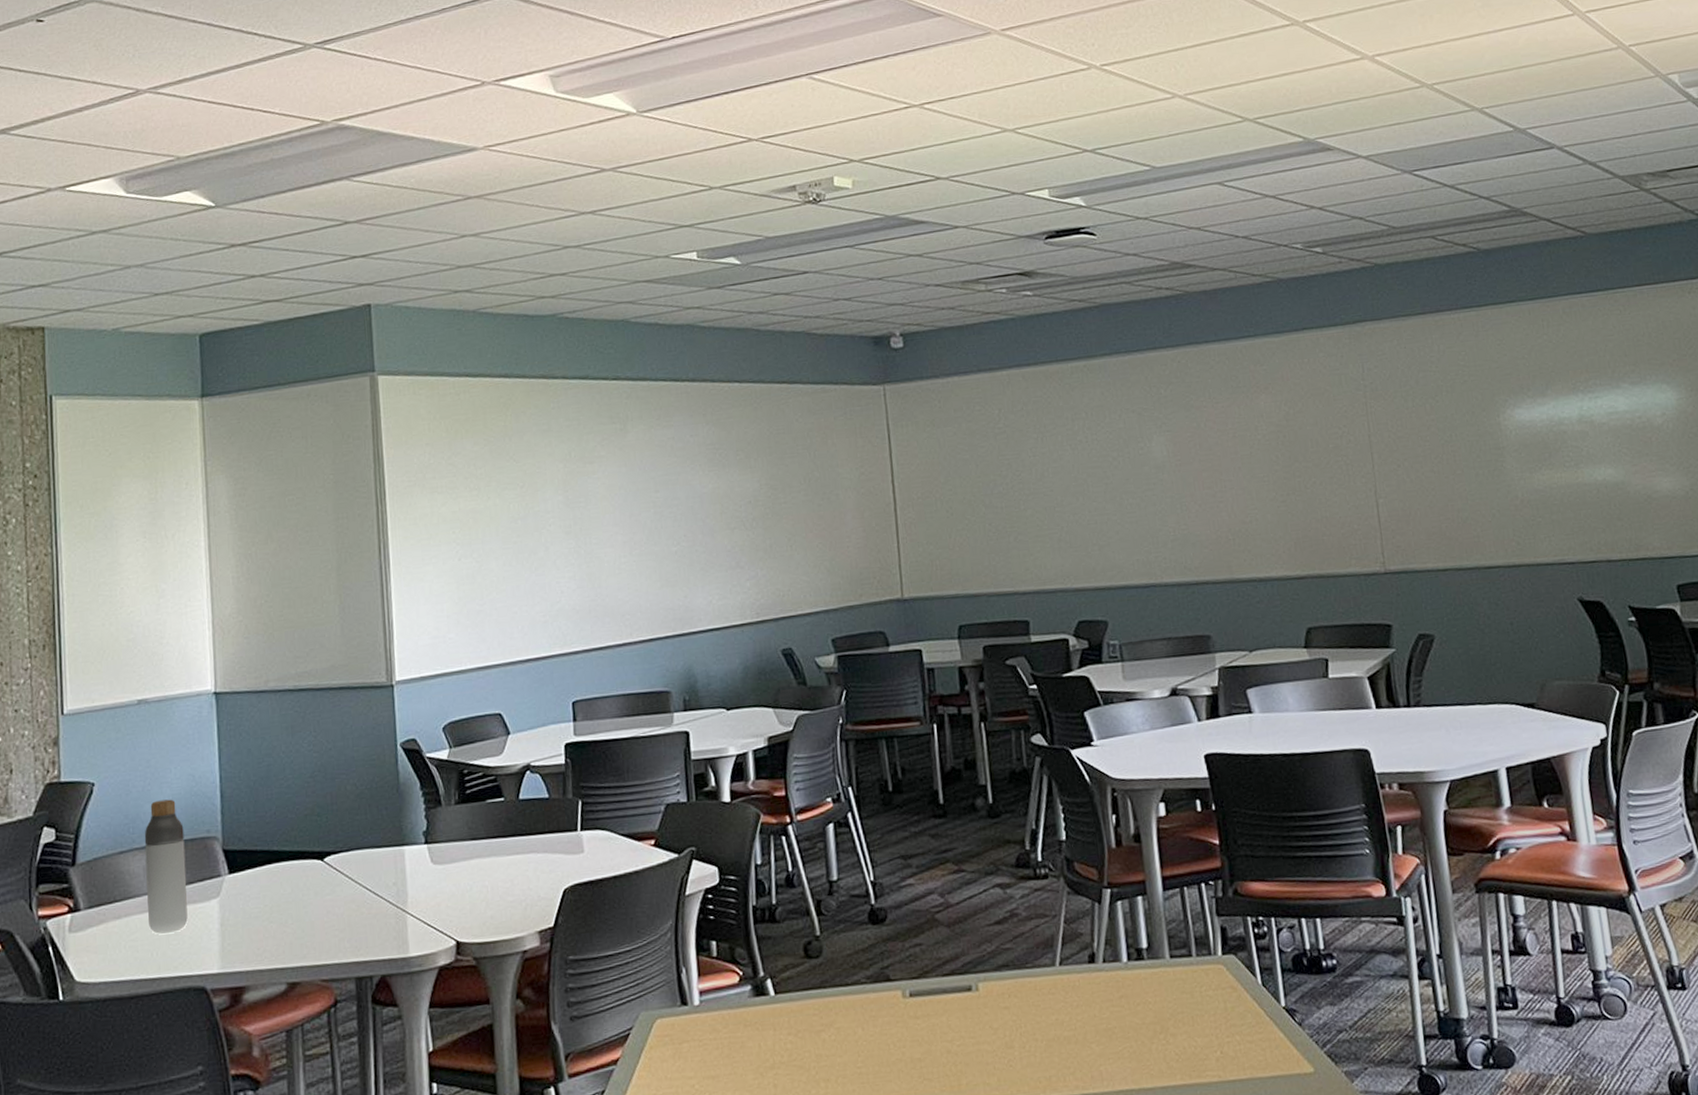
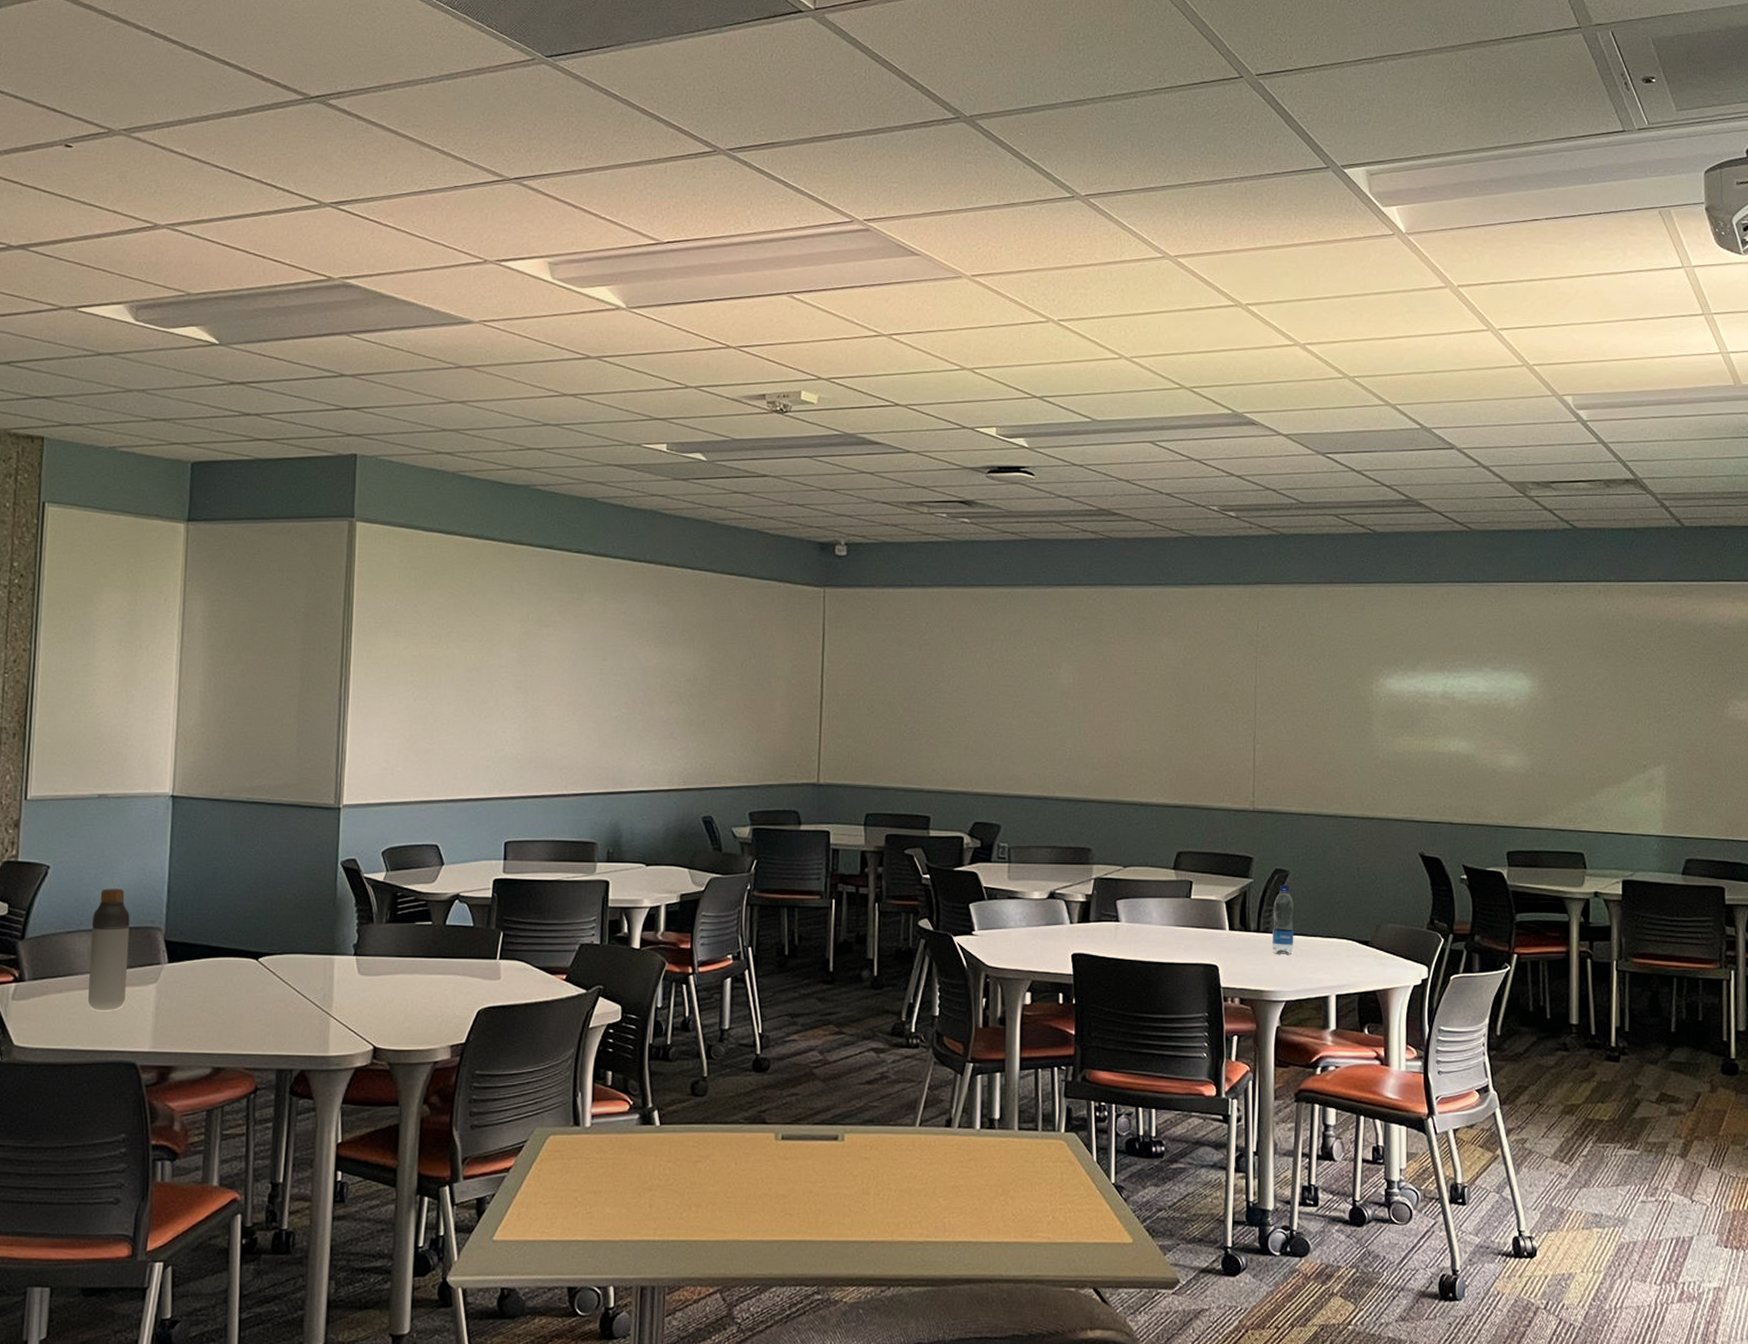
bottle: none [1421,650,1451,731] -> present [1272,884,1295,955]

